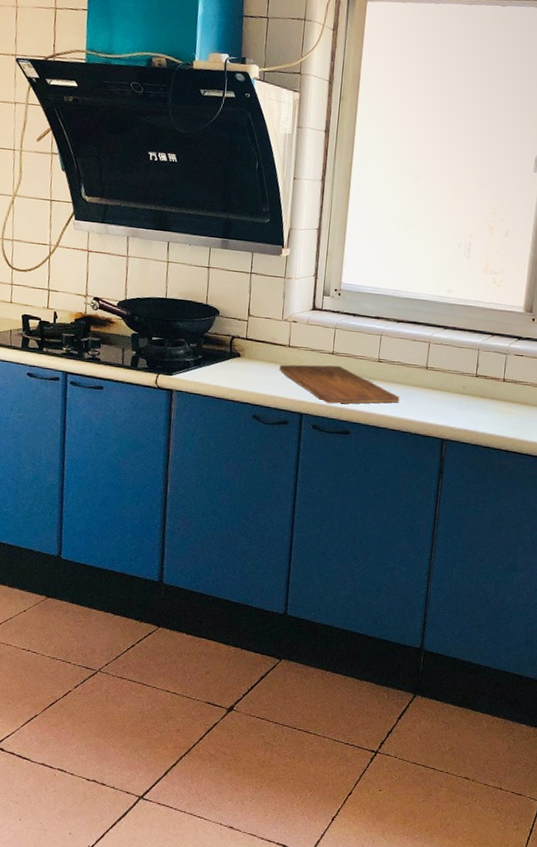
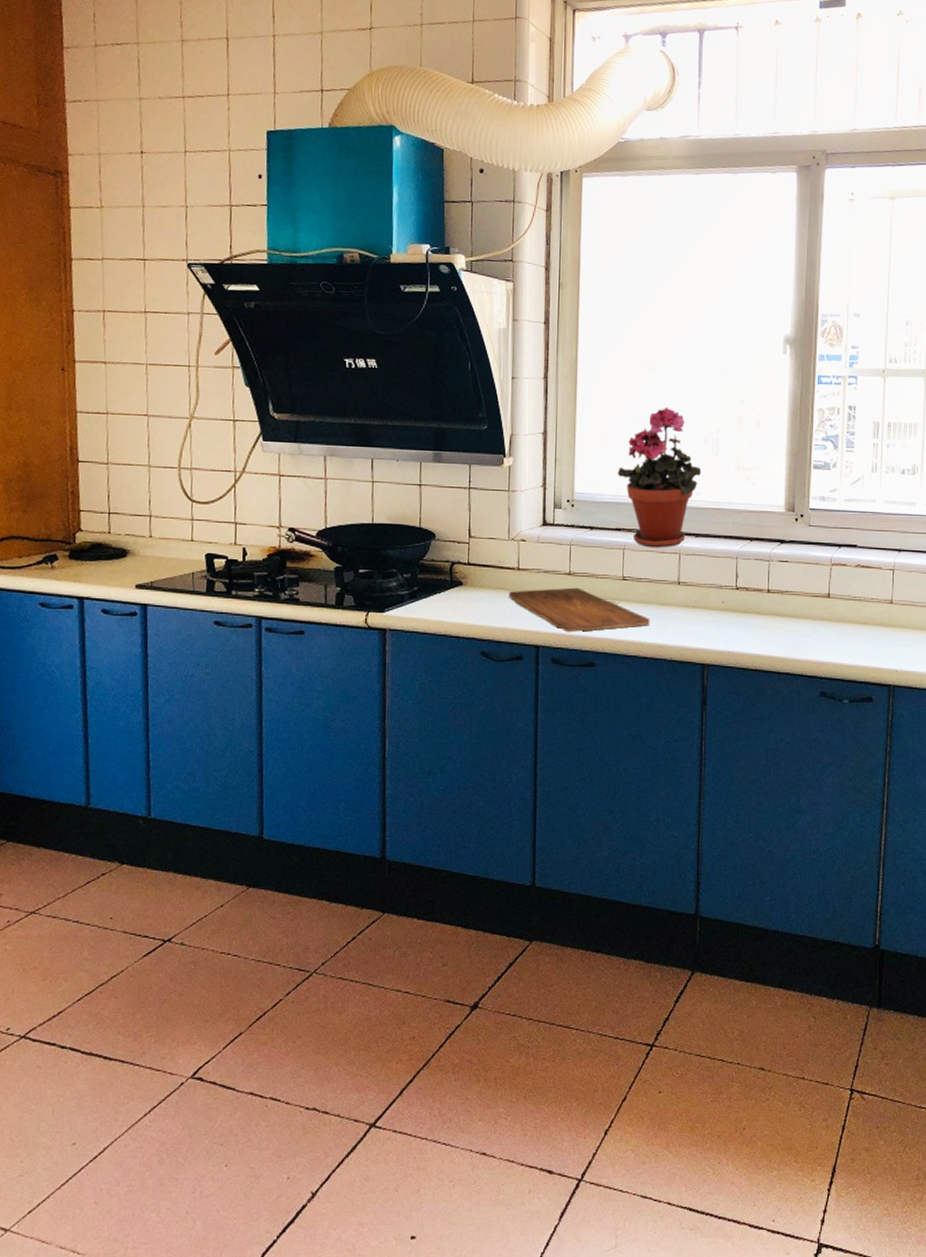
potted plant: none [380,213,454,337] -> present [617,407,702,548]

